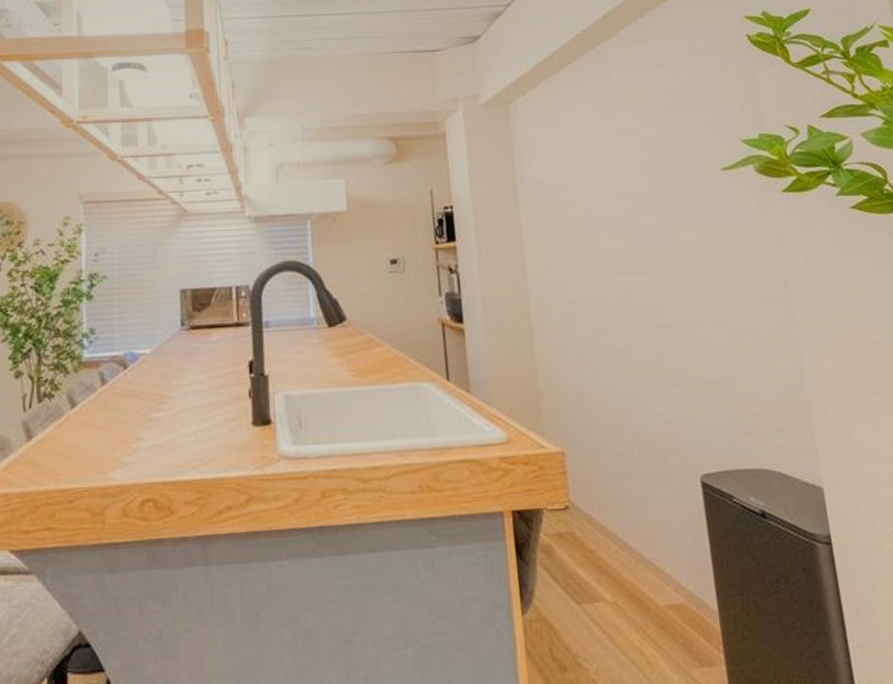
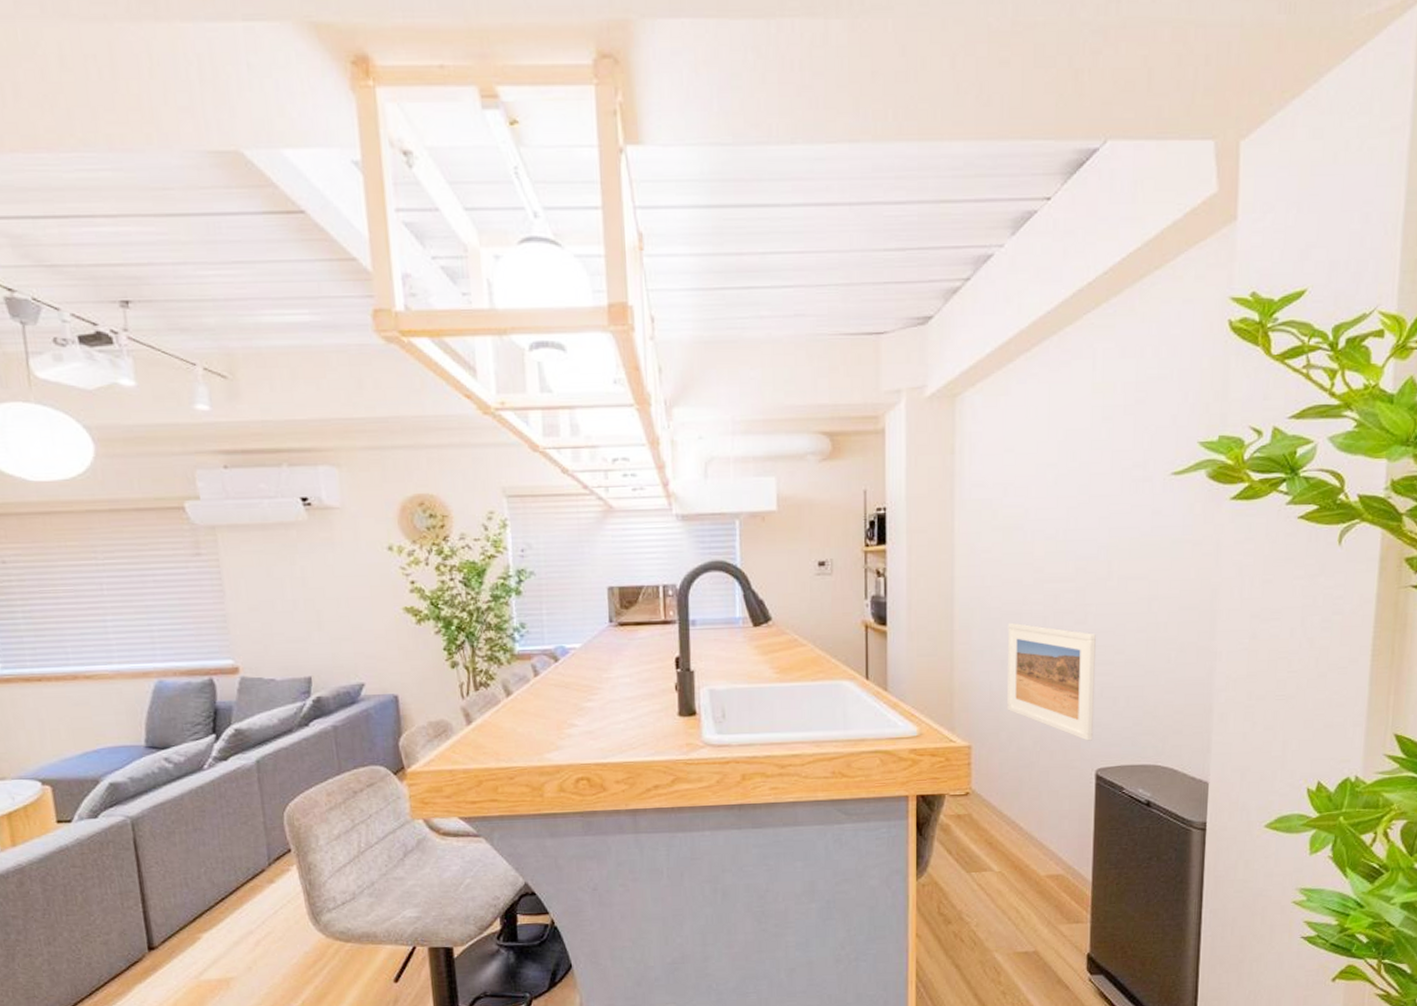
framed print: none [585,317,692,443] -> present [1007,622,1096,741]

